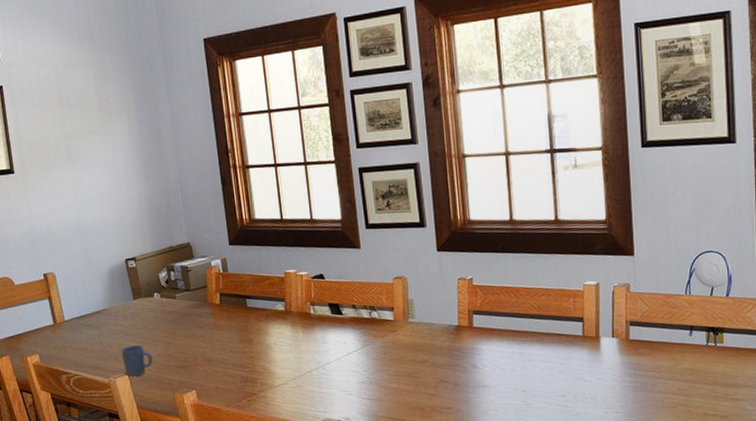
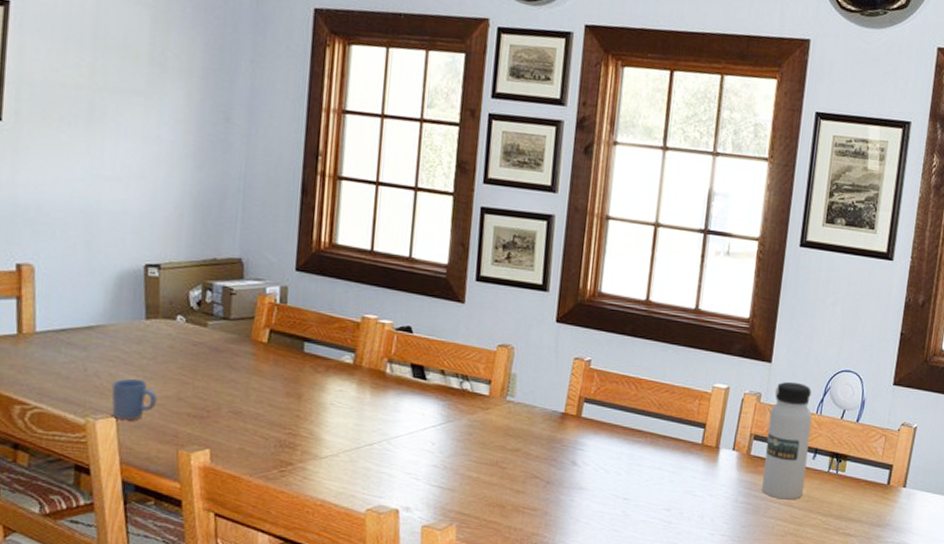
water bottle: none [641,269,687,375] -> present [762,381,812,500]

